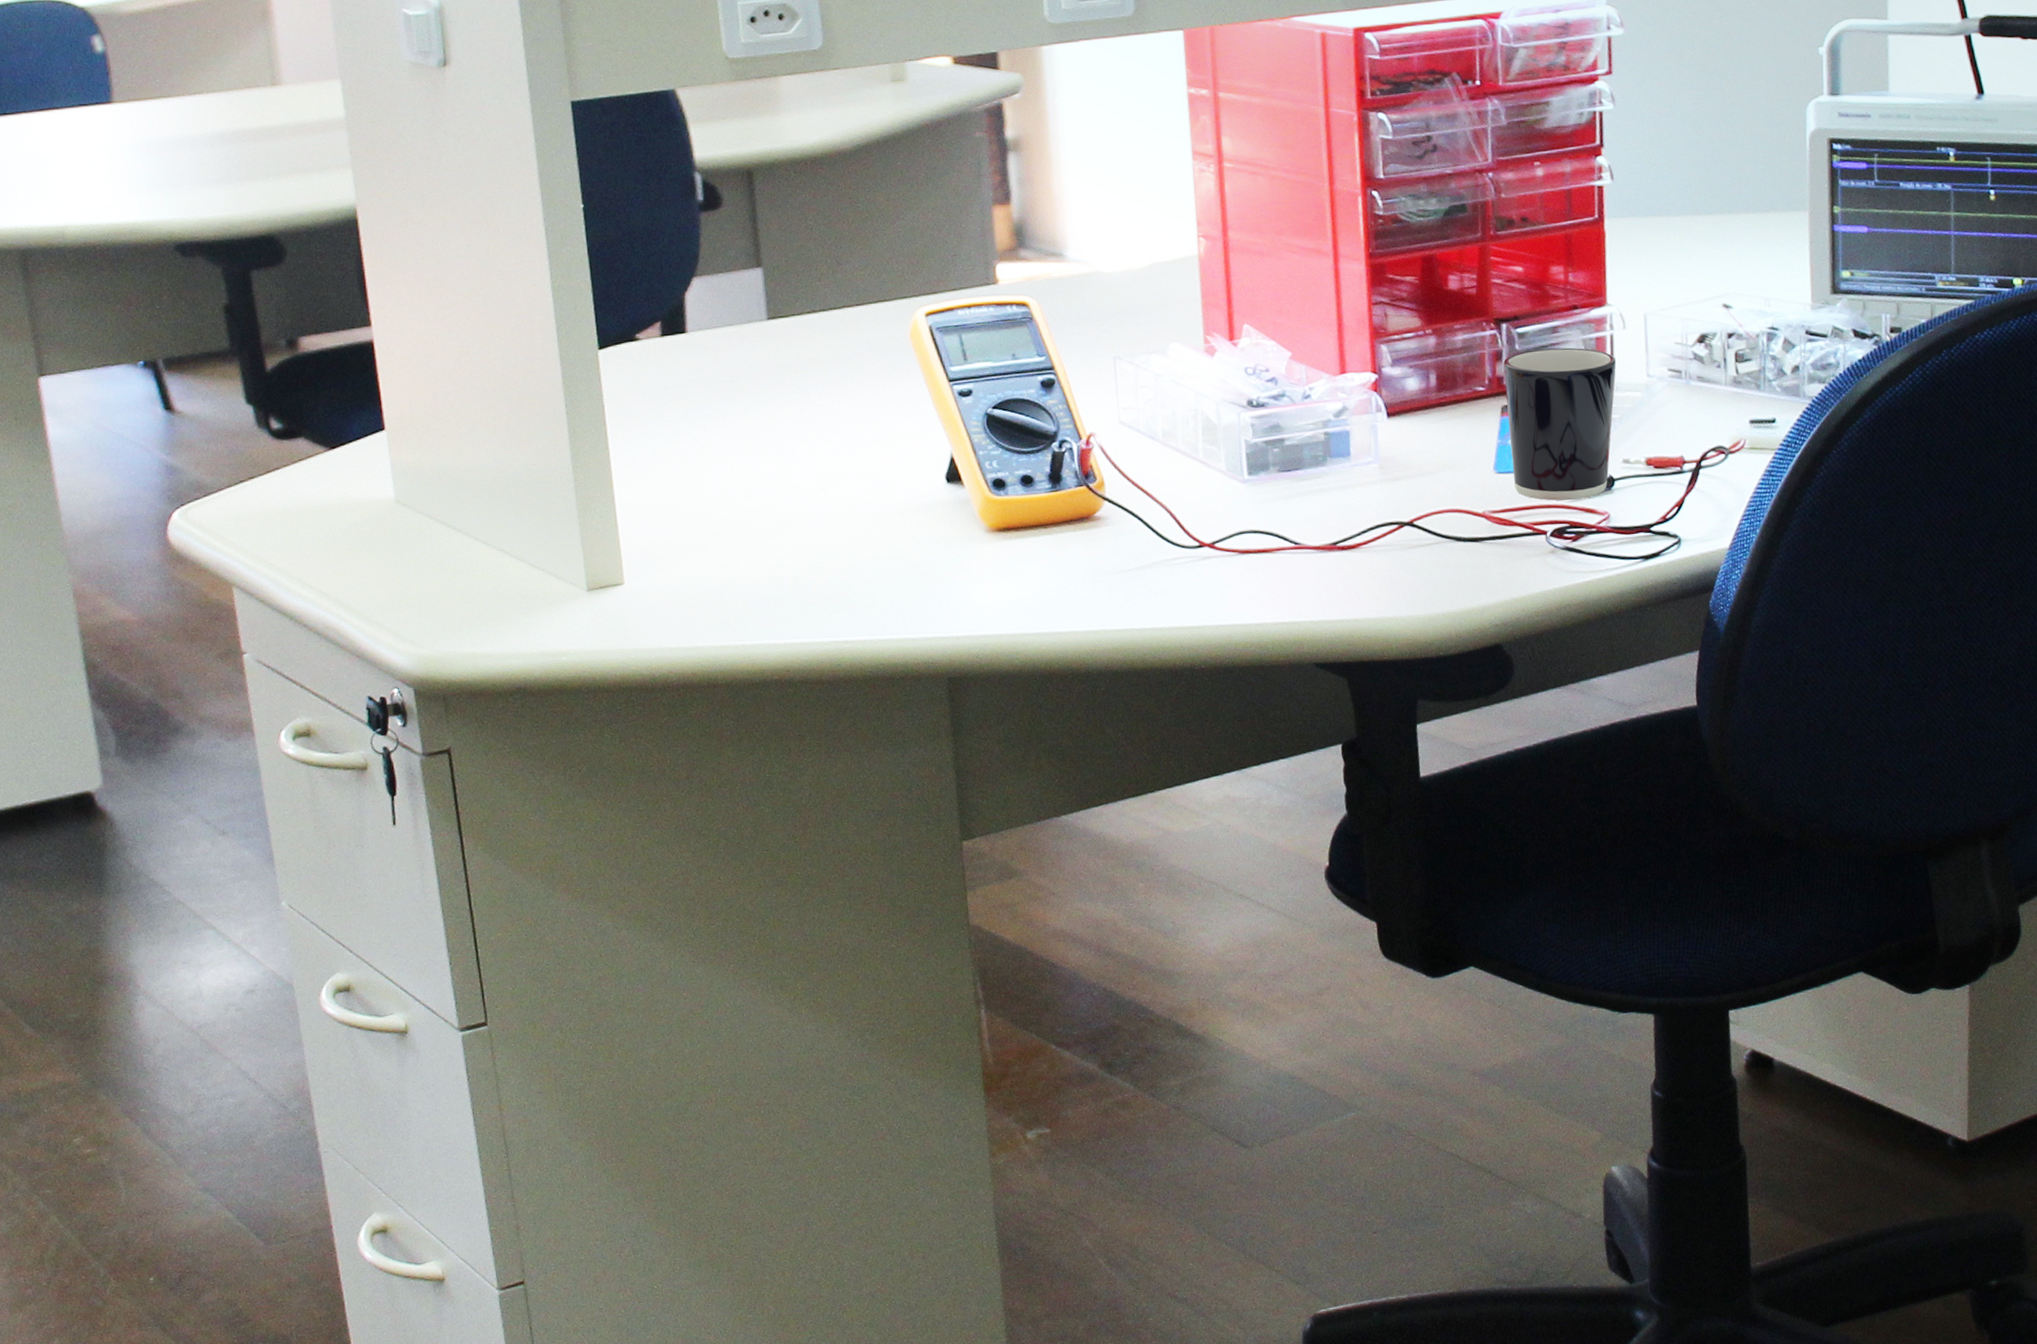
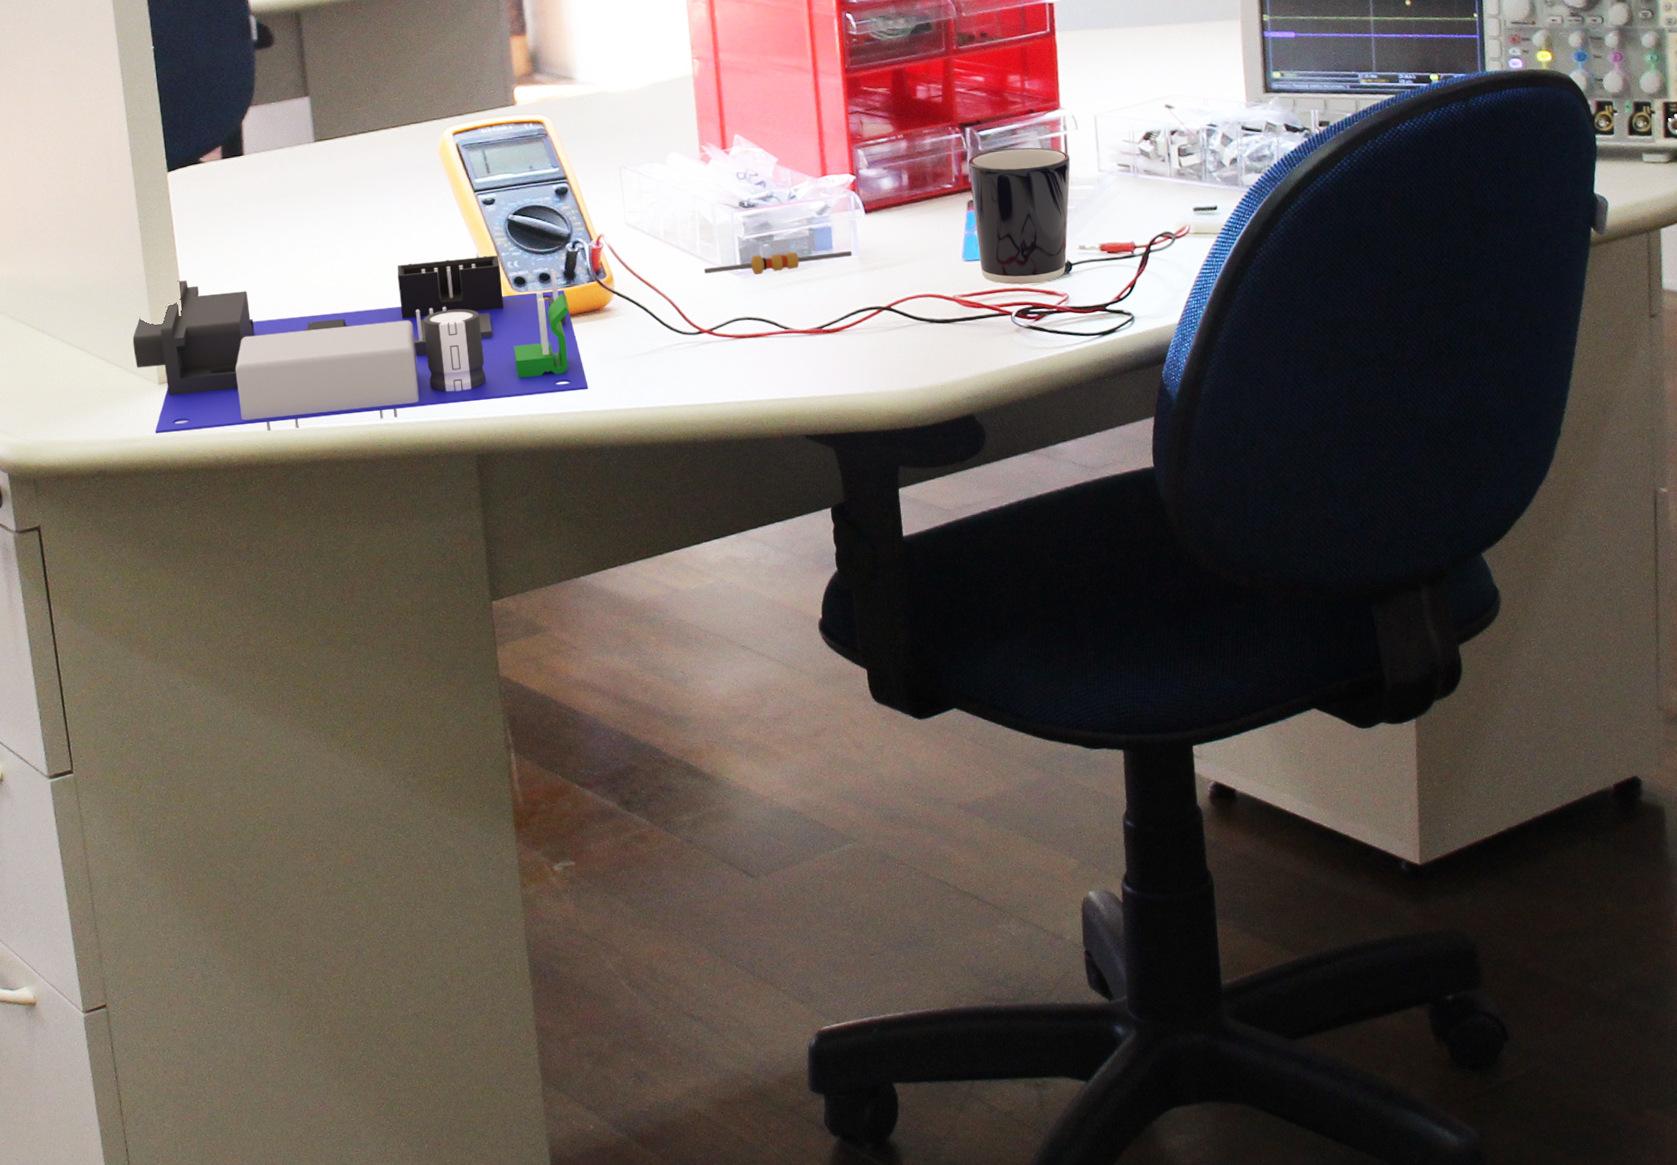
circuit board: none [557,454,1075,647] -> present [132,255,589,433]
electronic component: none [1206,458,1372,483] -> present [703,251,852,275]

